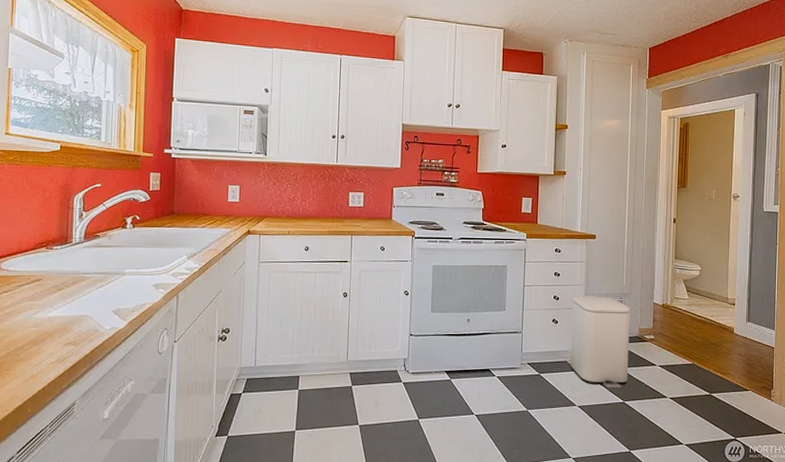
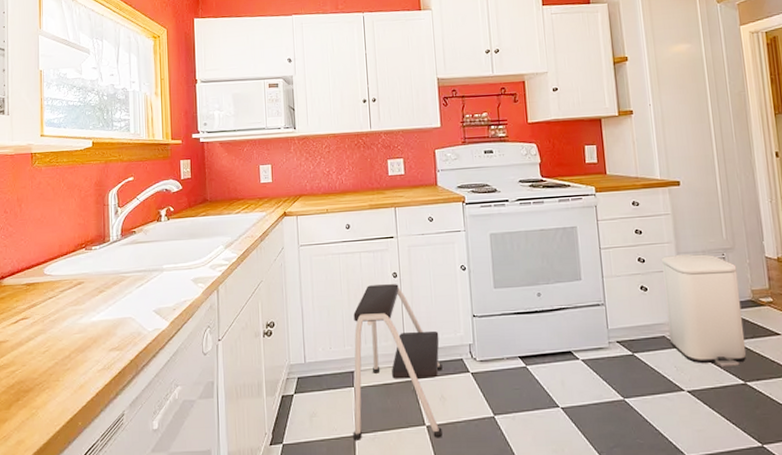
step stool: none [293,301,379,436] -> present [353,283,443,440]

